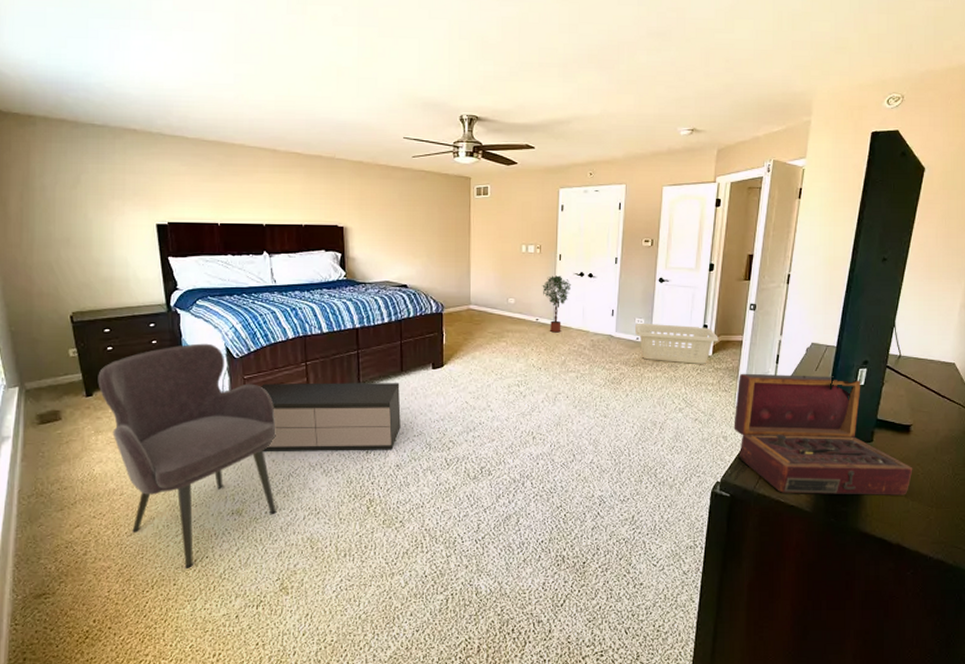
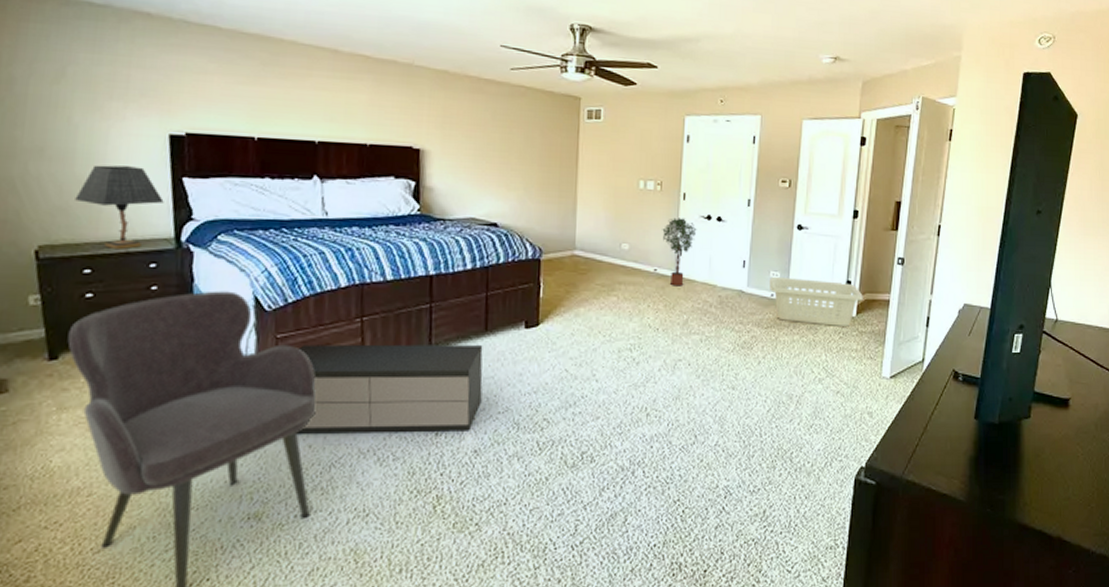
table lamp: none [94,250,156,314] -> present [75,165,164,250]
wooden box: present [733,373,913,495] -> none [880,337,1073,480]

